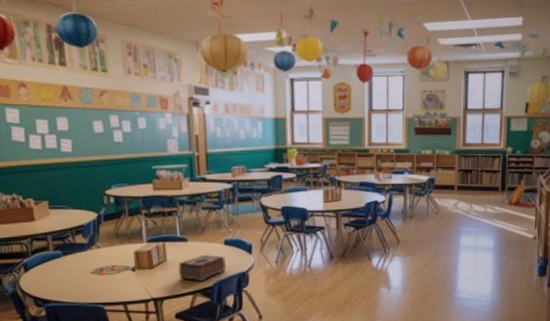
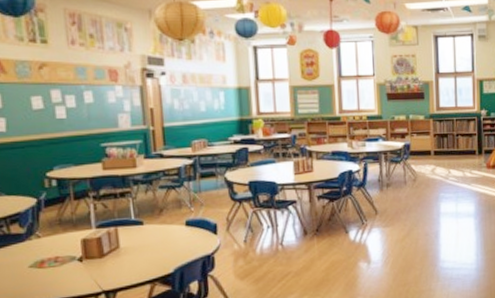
tissue box: present [178,255,226,282] -> none [133,238,188,269]

